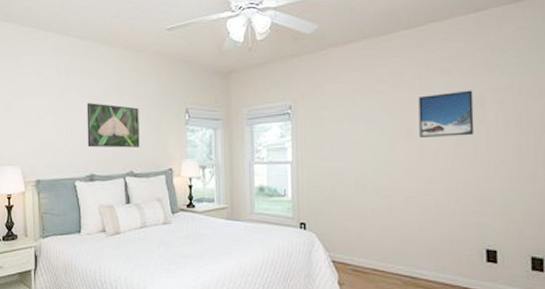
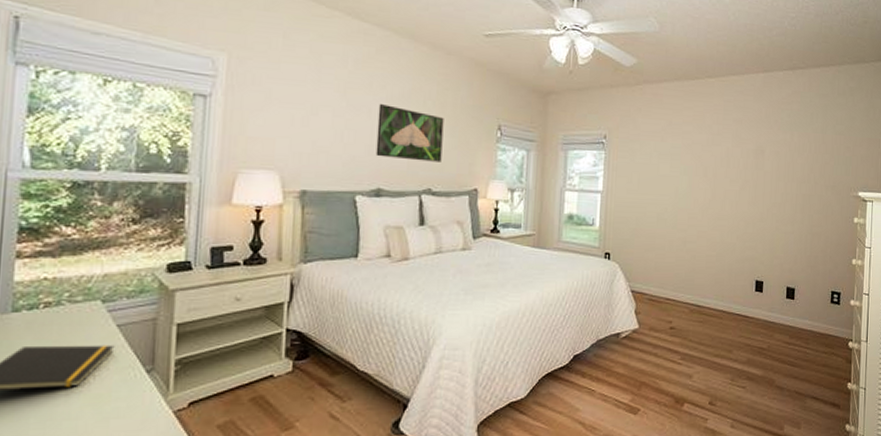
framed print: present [418,90,475,137] -> none [714,139,757,180]

